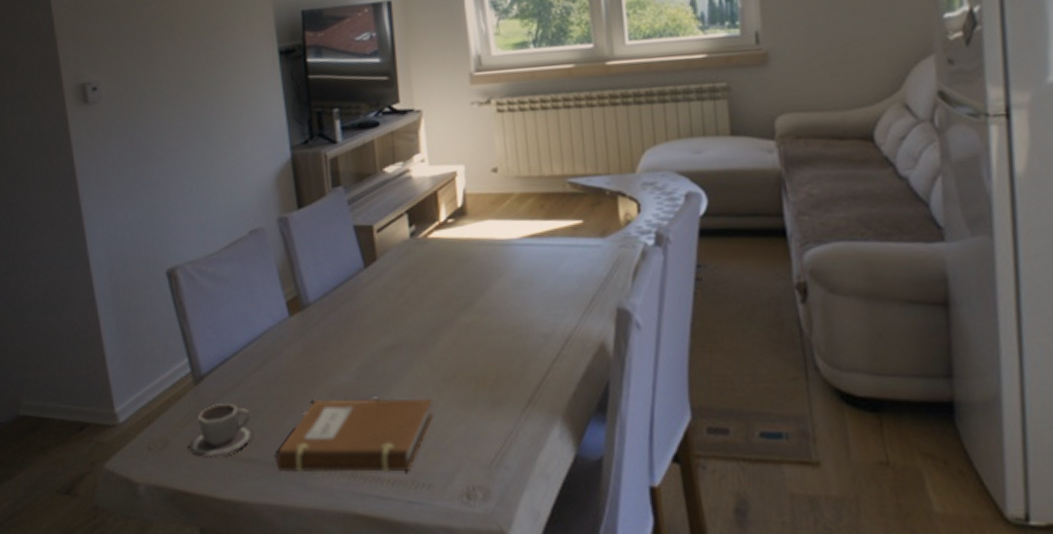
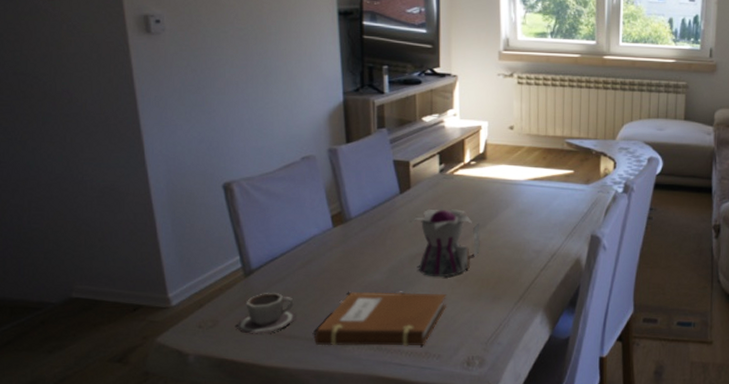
teapot: none [378,283,471,377] -> present [409,208,481,278]

